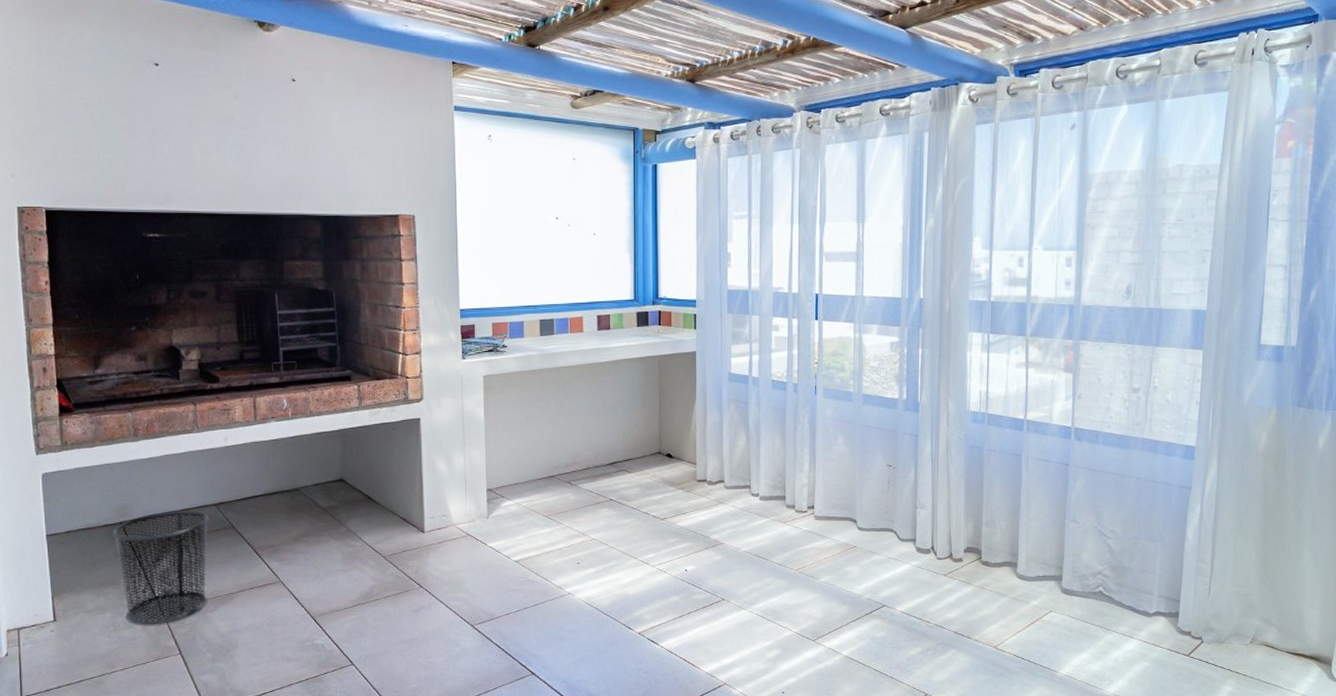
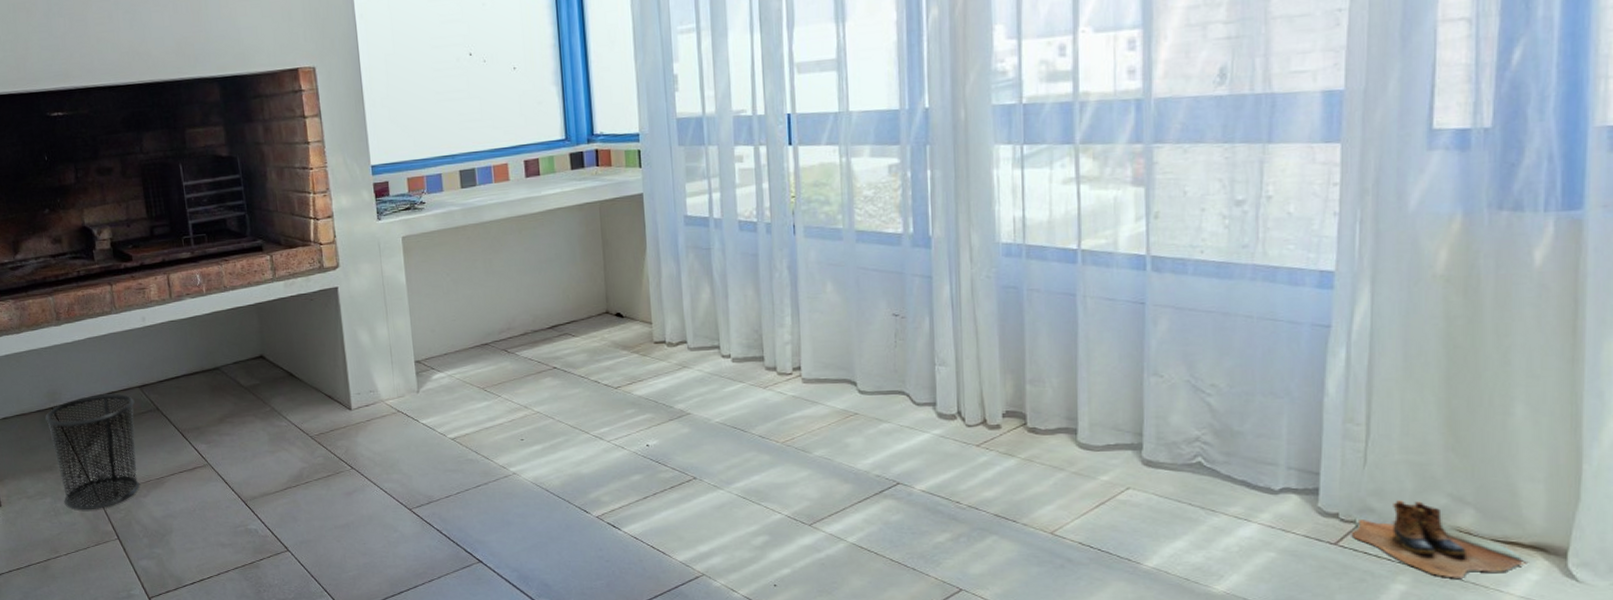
boots: none [1198,622,1307,681] -> present [1351,500,1527,578]

